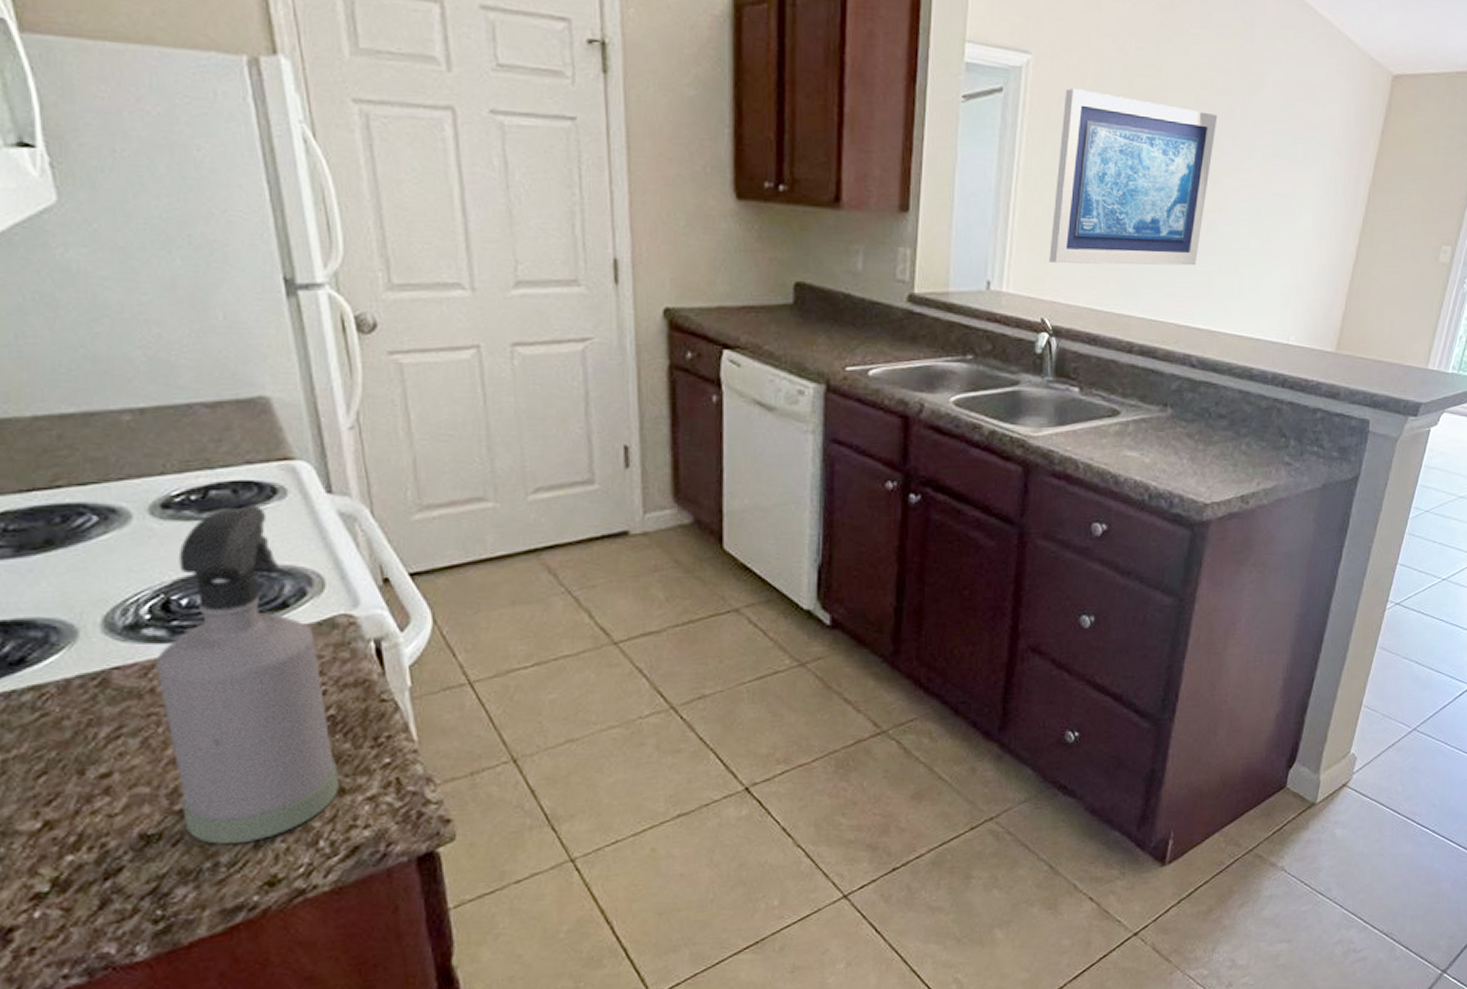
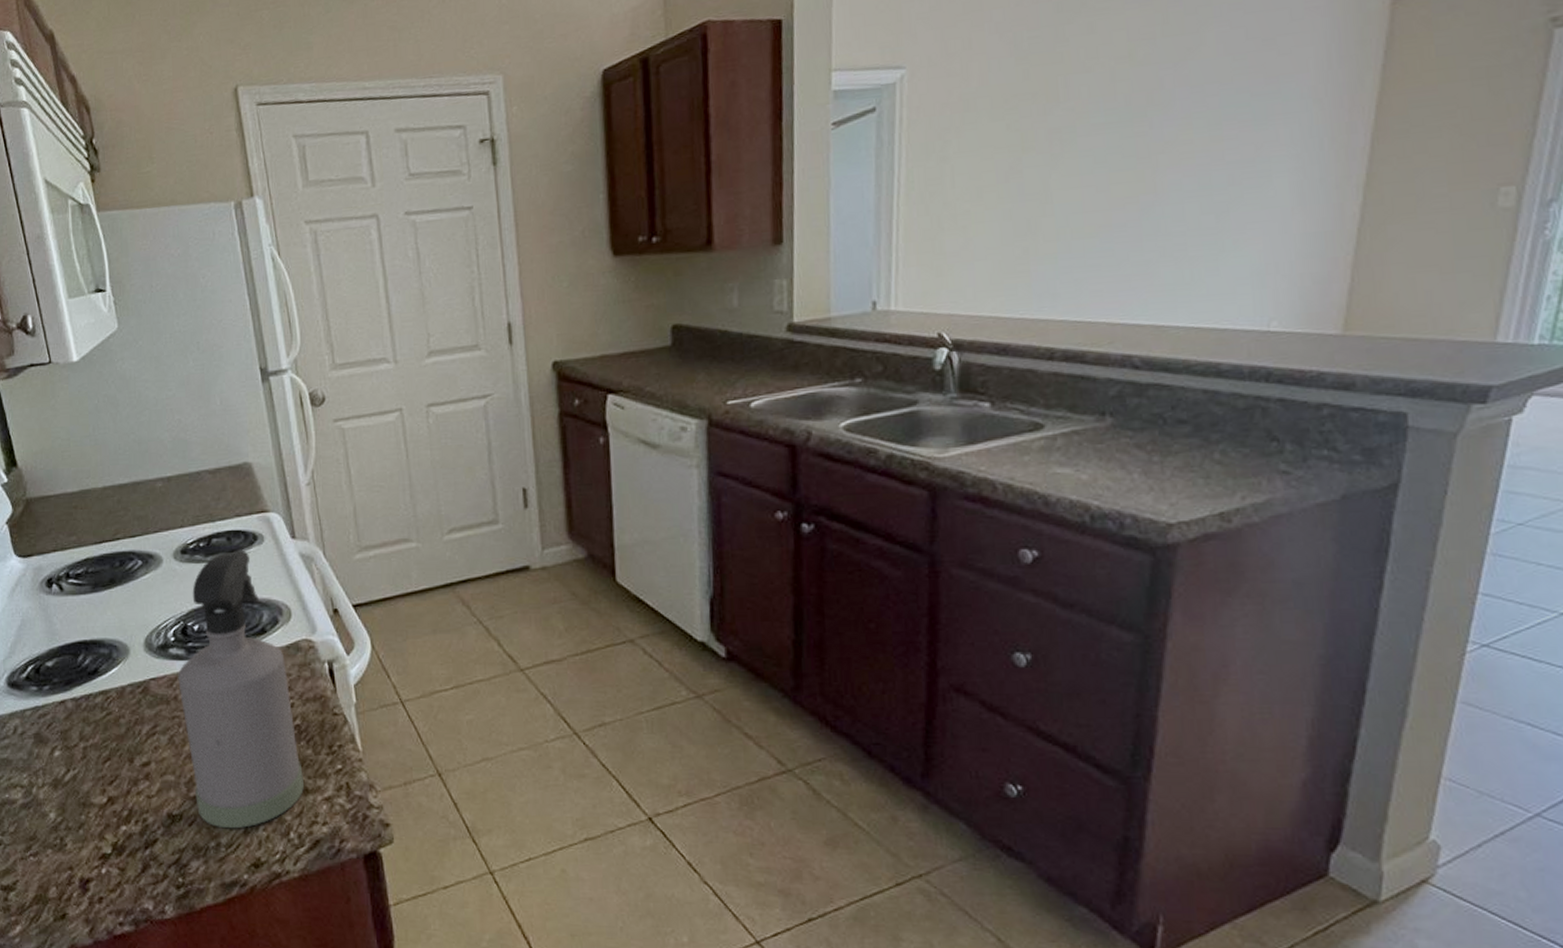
wall art: present [1049,88,1218,266] -> none [942,88,1142,275]

